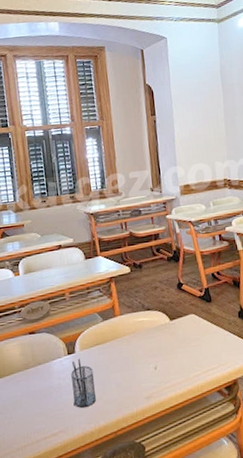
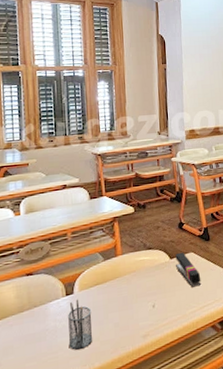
stapler: none [175,313,205,350] -> present [175,252,202,288]

